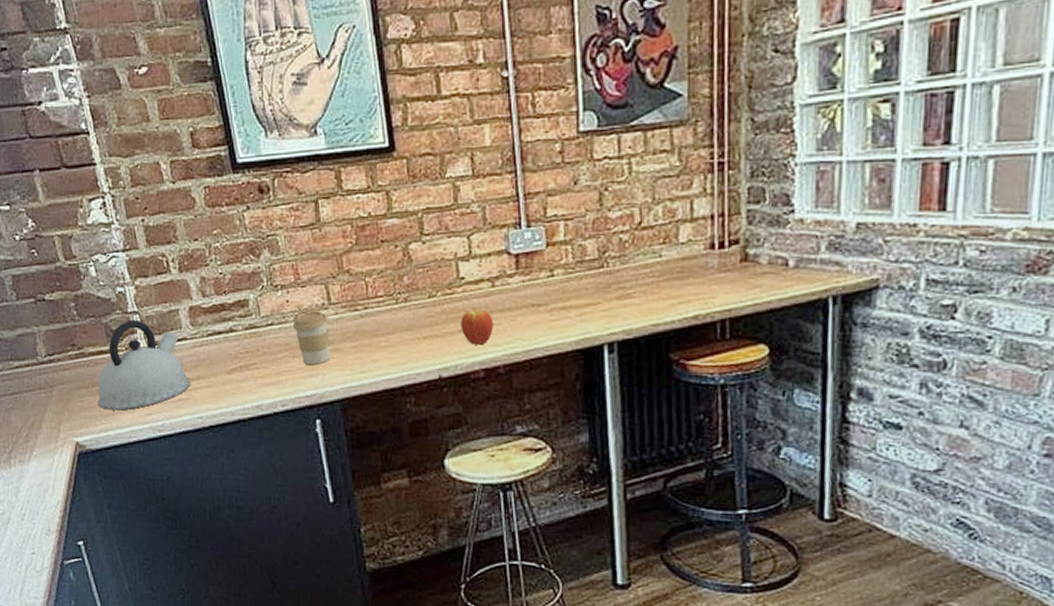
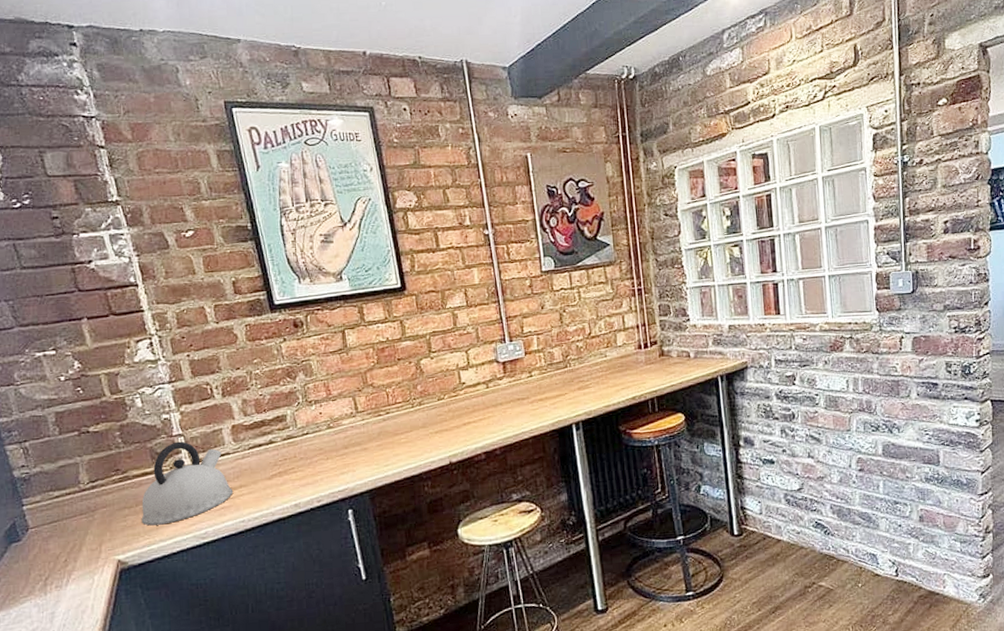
coffee cup: present [293,311,330,365] -> none [326,419,359,464]
fruit: present [461,308,493,345] -> none [464,405,490,434]

